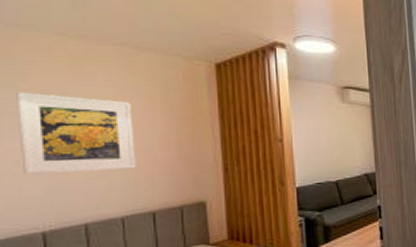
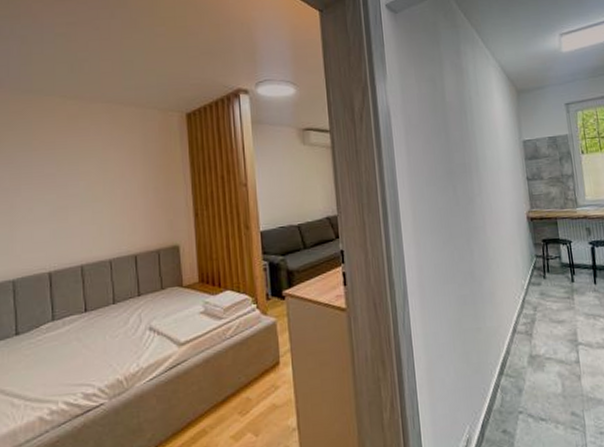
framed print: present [17,92,136,175] -> none [30,148,121,221]

